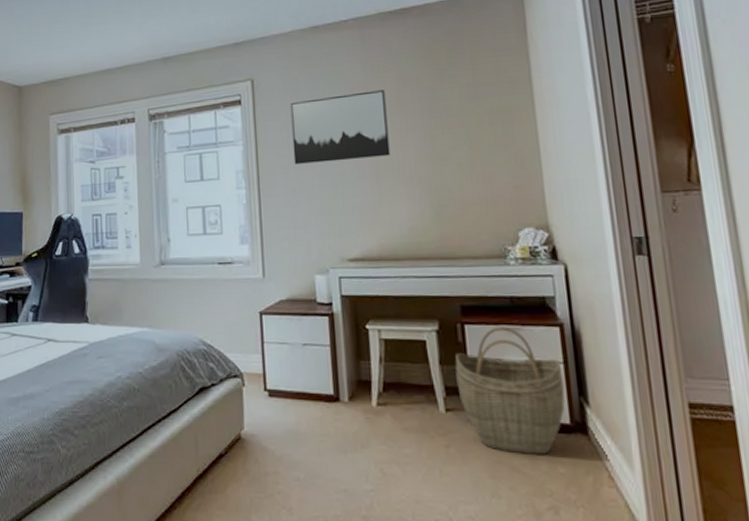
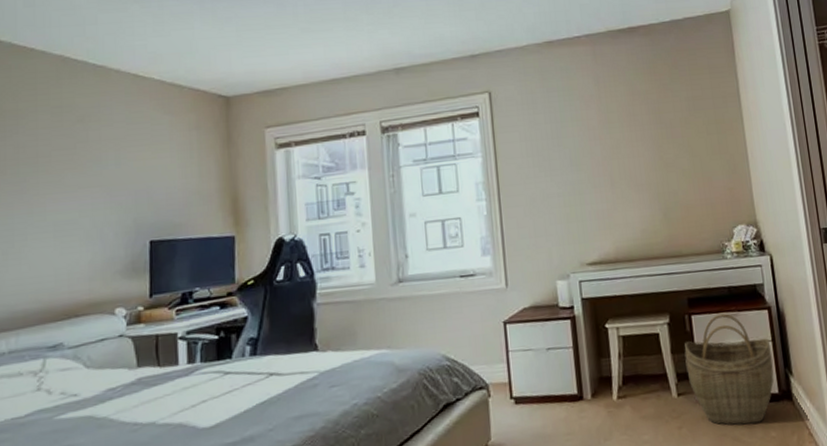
wall art: present [290,90,390,164] -> none [528,103,623,175]

